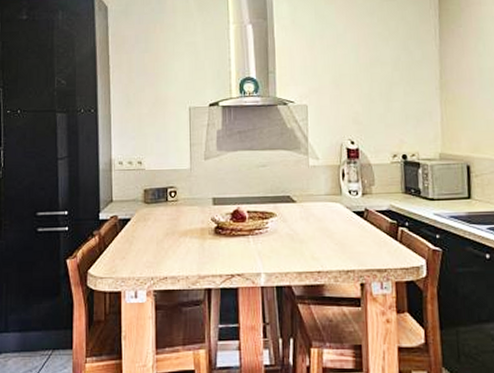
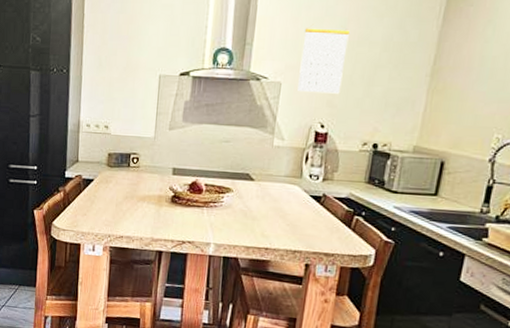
calendar: none [321,51,363,113] -> present [298,24,351,94]

